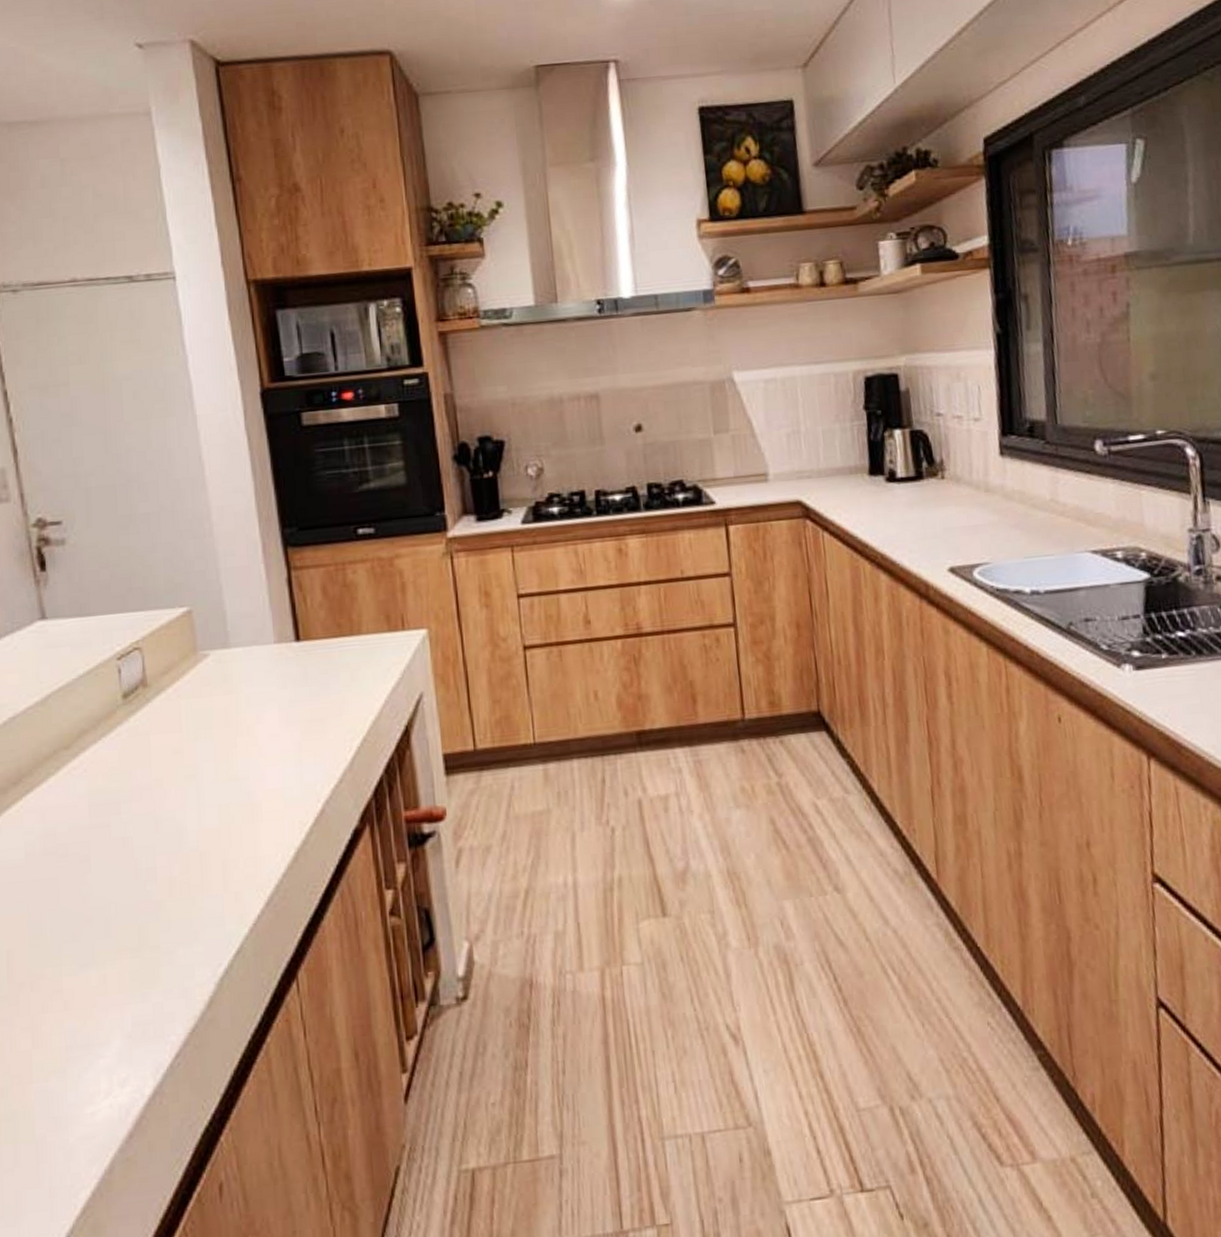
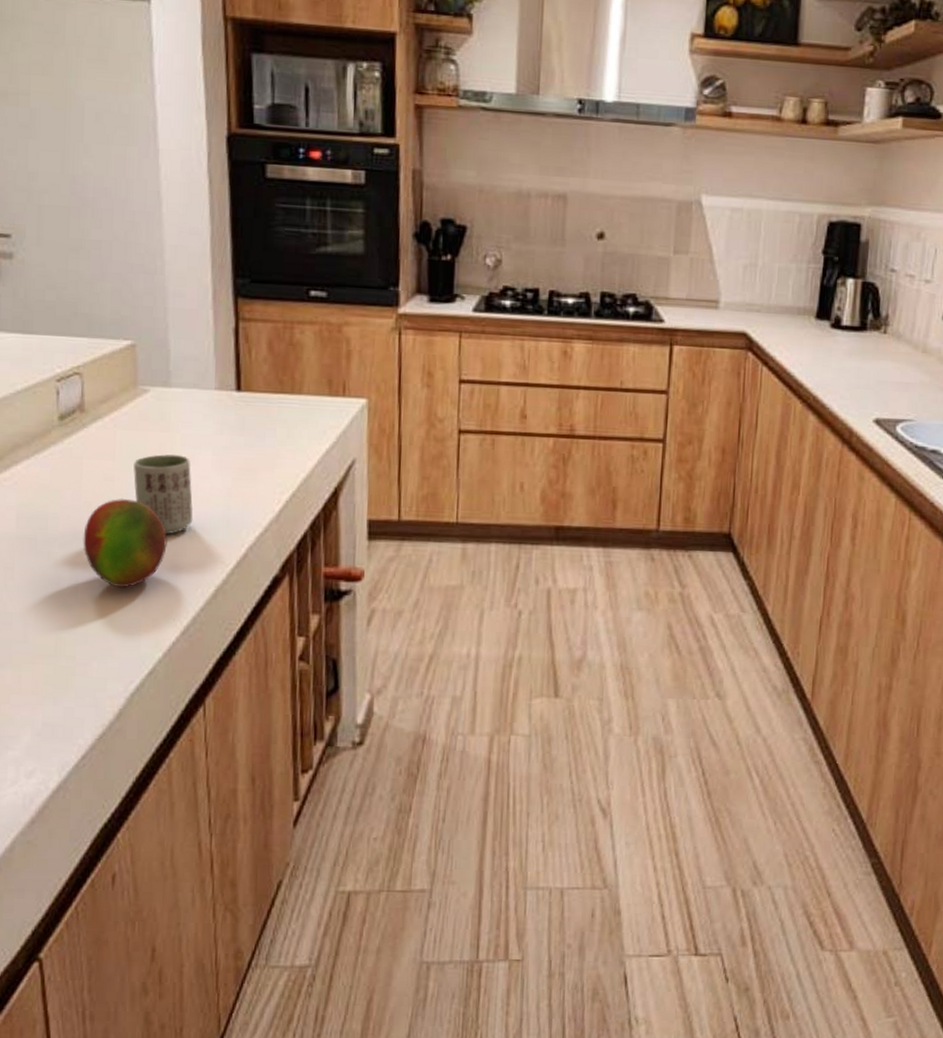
fruit: none [156,769,242,865] -> present [83,498,167,588]
cup: none [201,716,266,801] -> present [134,454,193,535]

